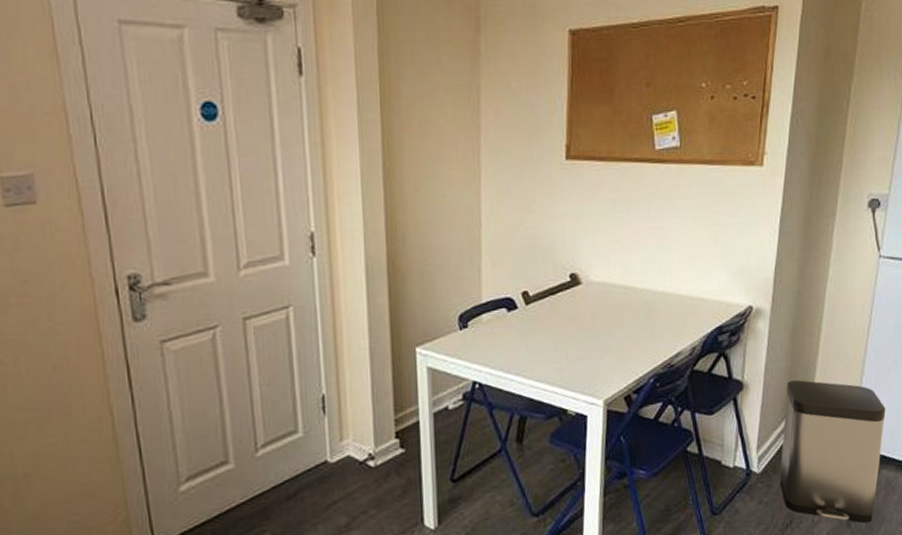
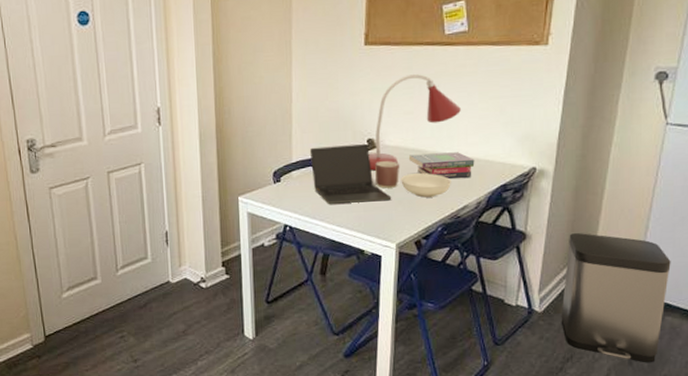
laptop: none [502,280,598,354] -> present [309,144,392,204]
desk lamp: none [571,196,673,313] -> present [368,74,461,171]
mug: none [579,300,607,334] -> present [375,161,399,188]
bowl: none [608,314,665,344] -> present [401,173,452,198]
books: none [616,289,689,320] -> present [408,152,475,179]

